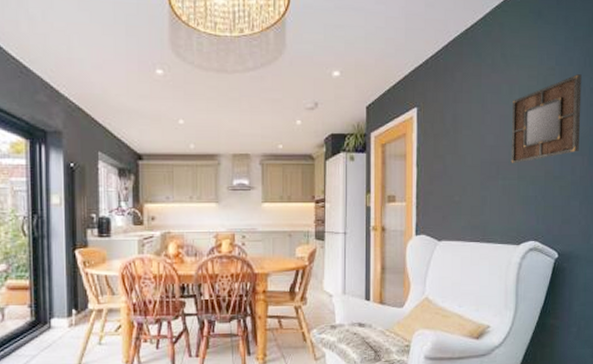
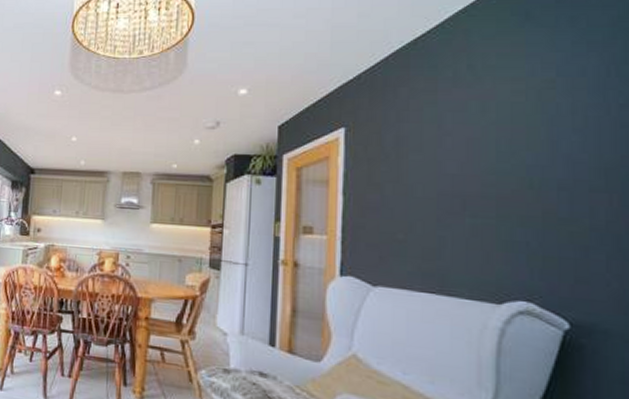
home mirror: present [511,74,582,164] -> none [484,87,604,199]

